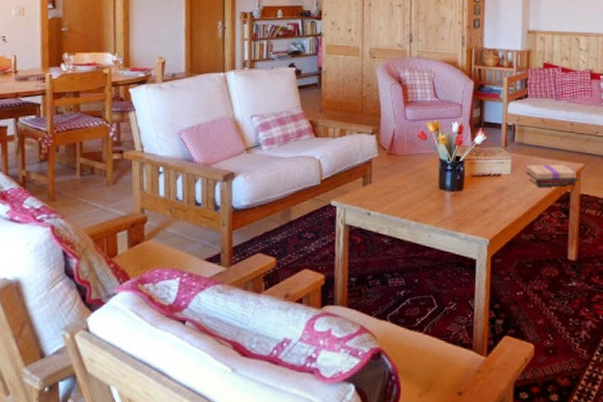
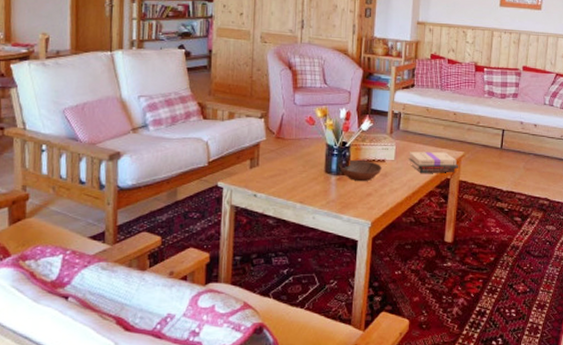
bowl: none [453,174,498,196] -> present [339,159,382,181]

